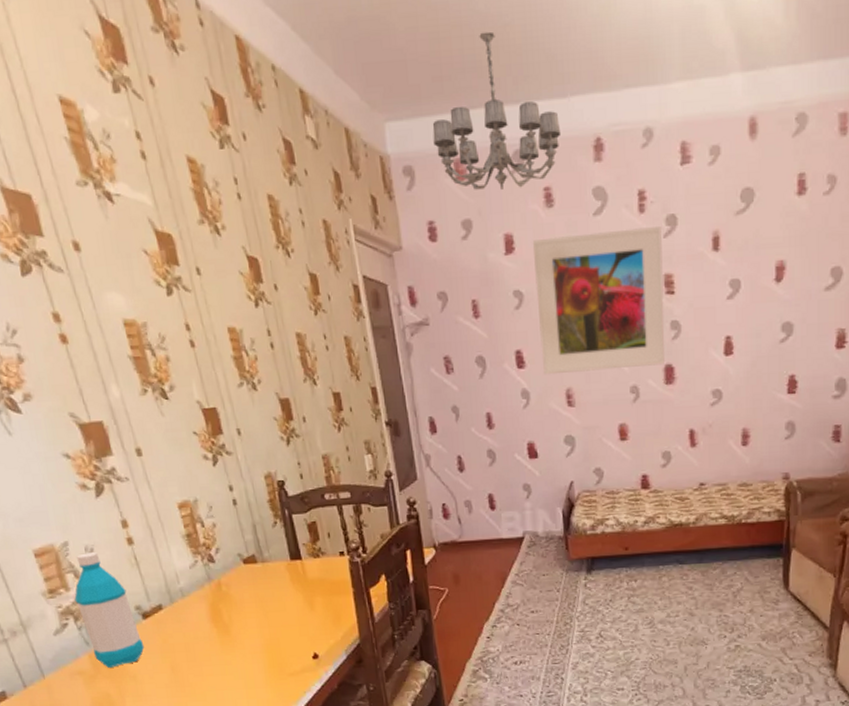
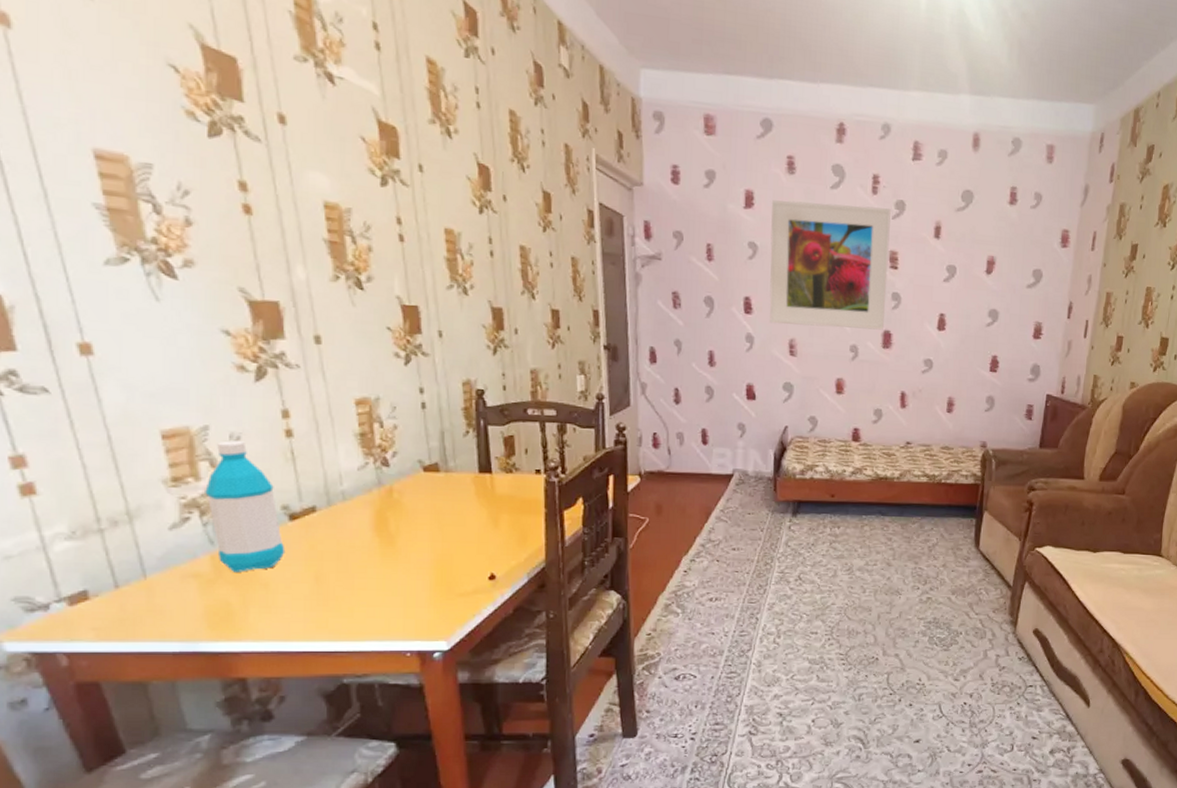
chandelier: present [432,31,561,190] -> none [686,11,809,152]

